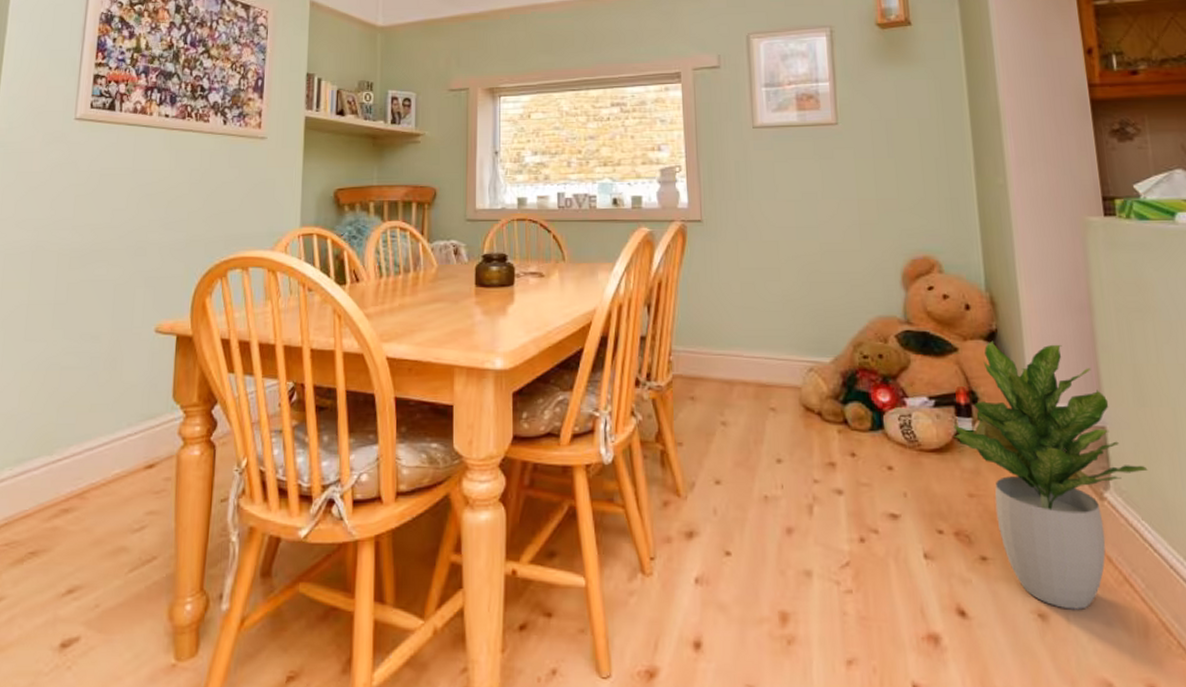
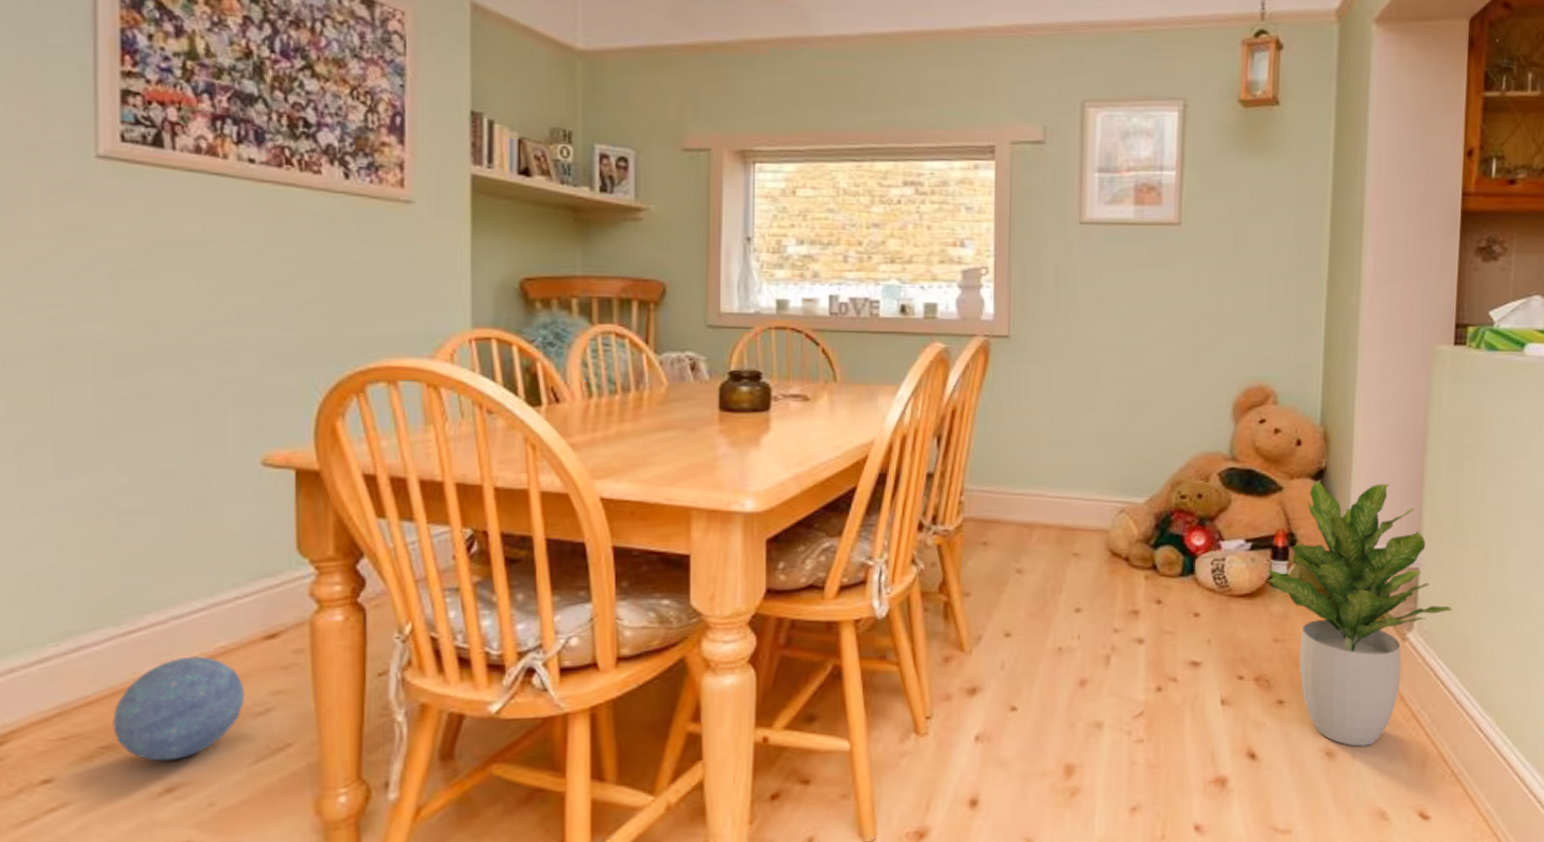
ball: none [38,481,129,567] -> present [112,656,246,761]

